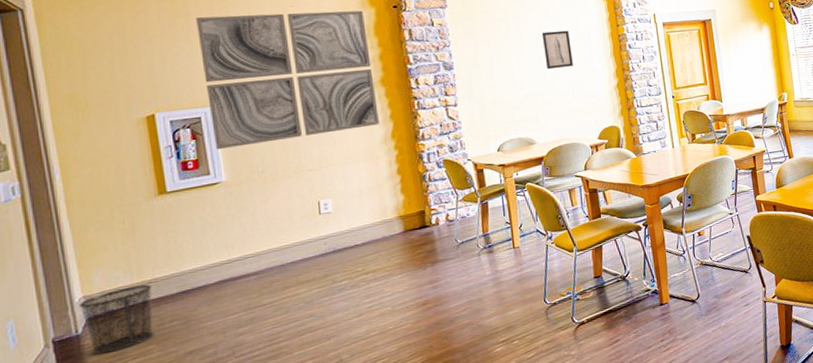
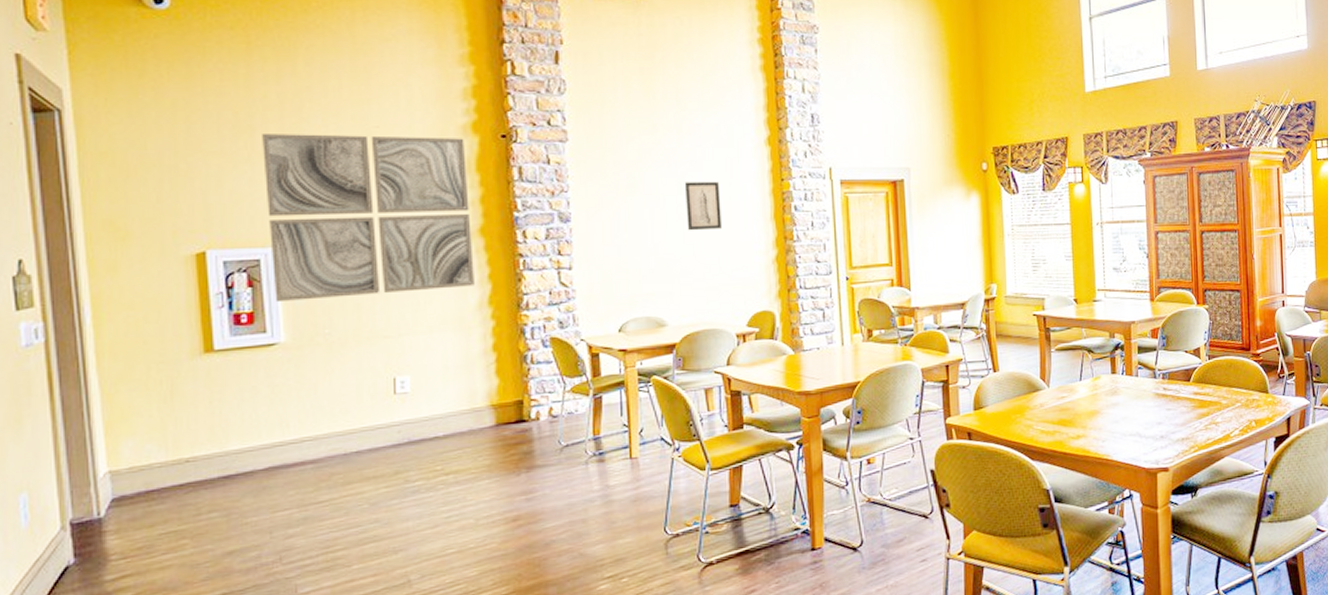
waste bin: present [79,284,155,355] -> none [103,463,190,545]

